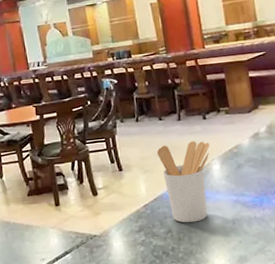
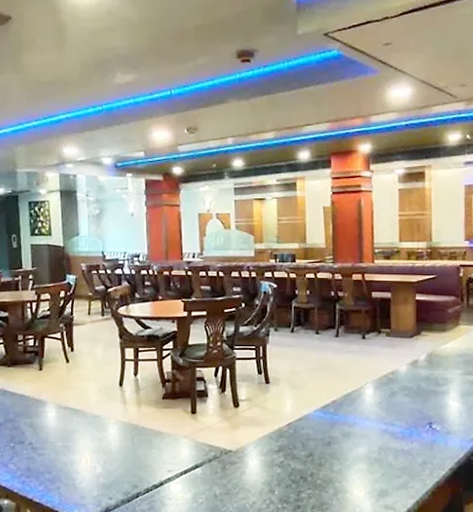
utensil holder: present [157,141,210,223] -> none [309,361,366,448]

